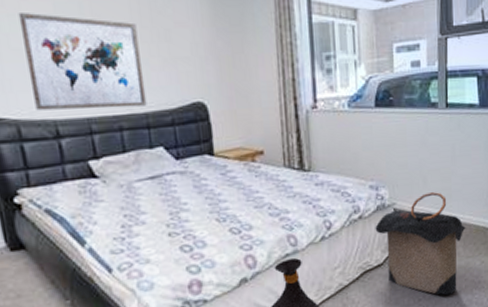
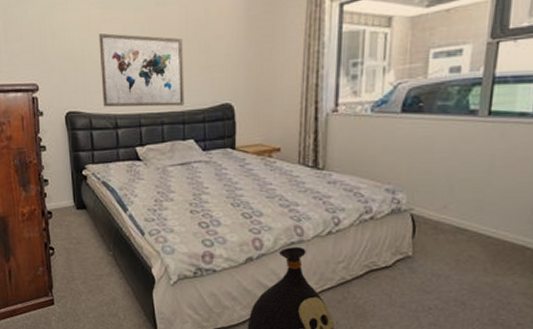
laundry hamper: present [375,192,466,296] -> none [386,202,498,310]

